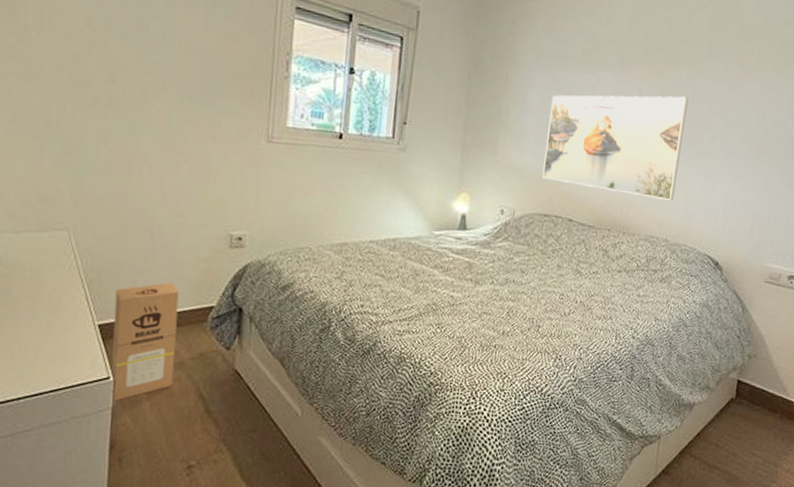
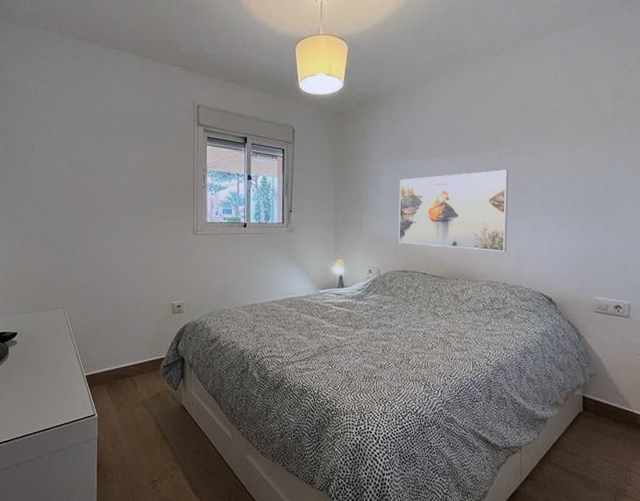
cardboard box: present [111,282,179,401] -> none [95,342,140,432]

